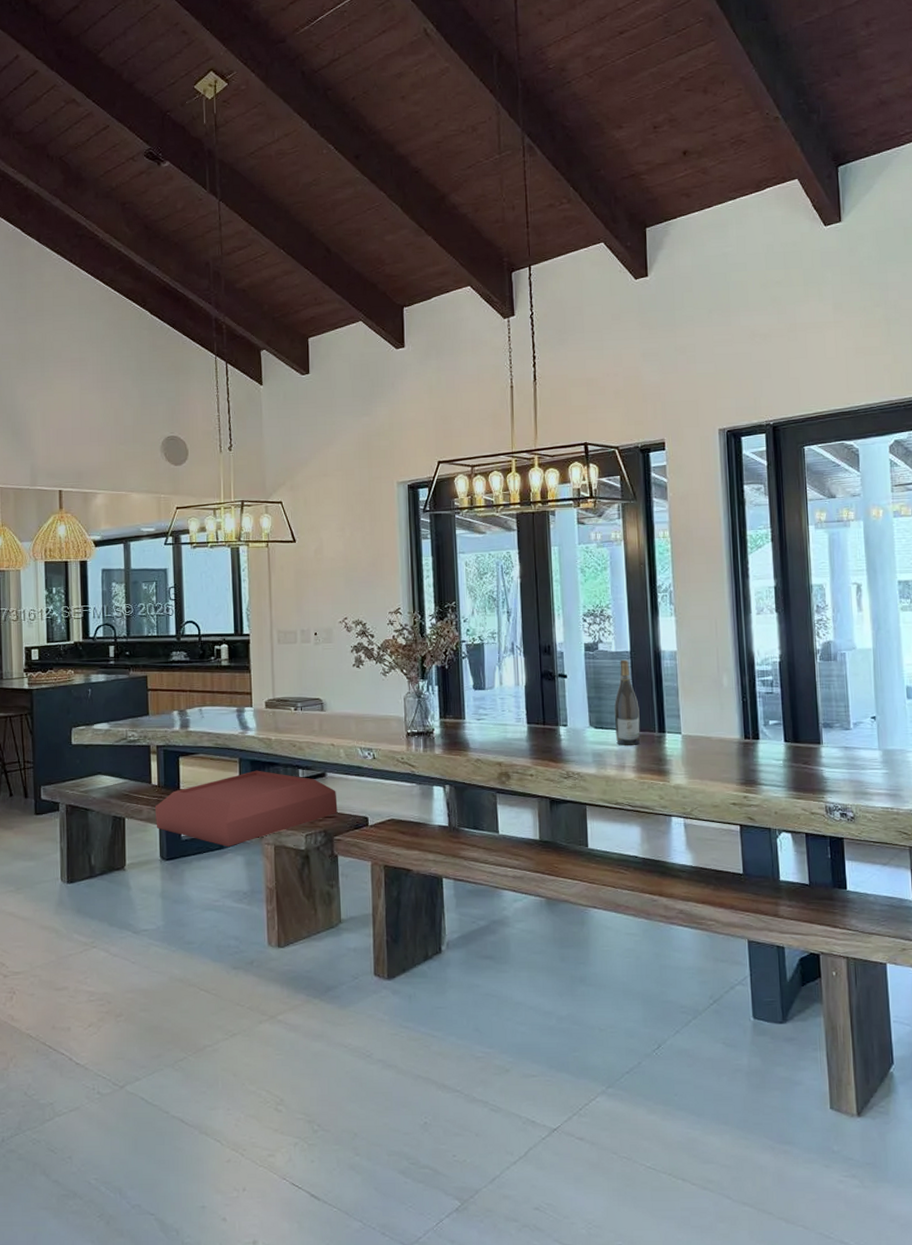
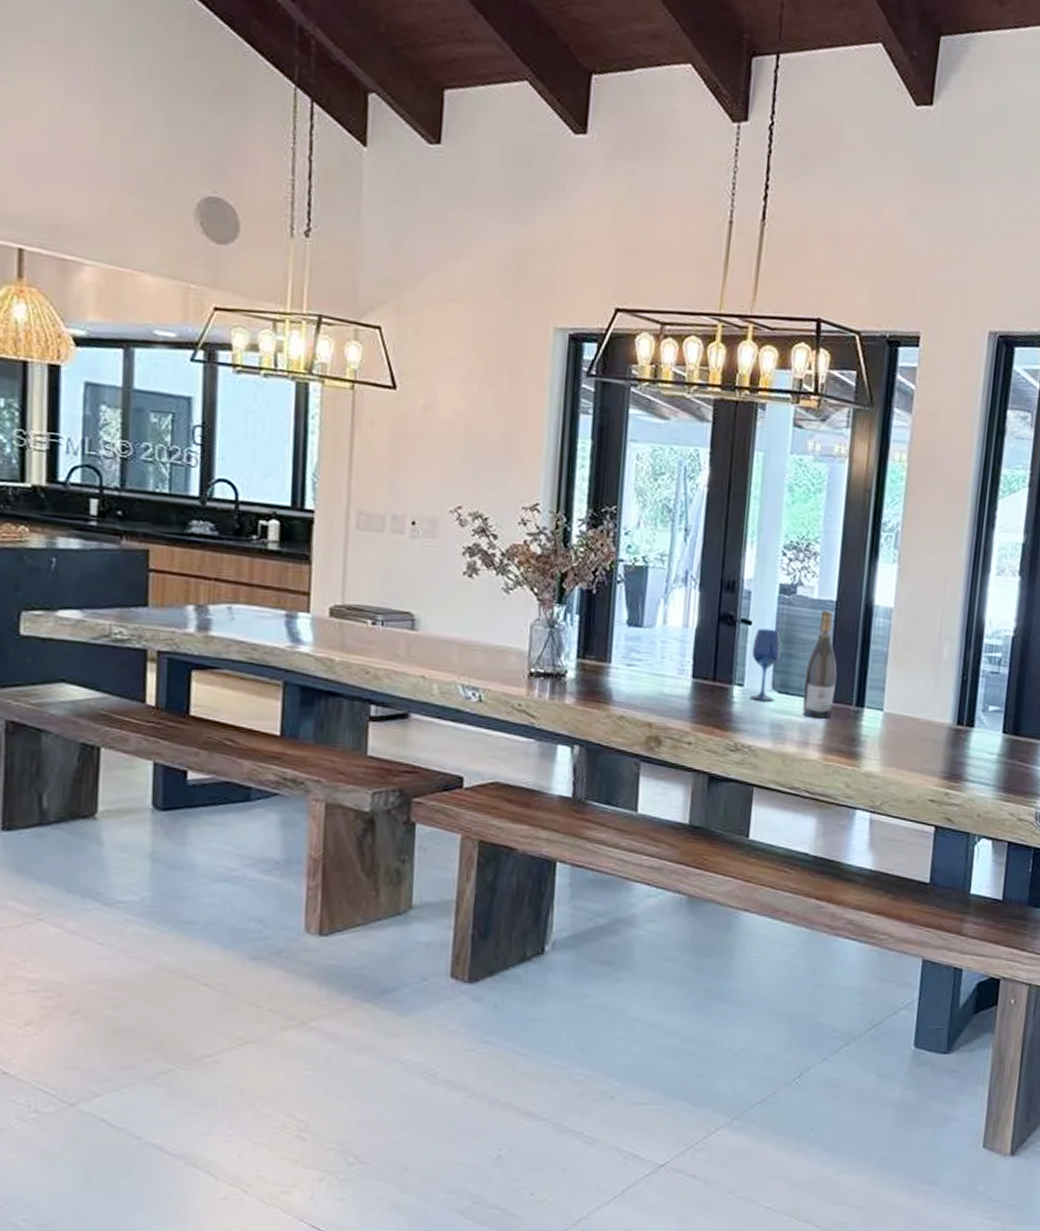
seat cushion: present [154,770,338,847] -> none [148,700,423,799]
wineglass: none [570,679,593,736] -> present [749,628,781,702]

